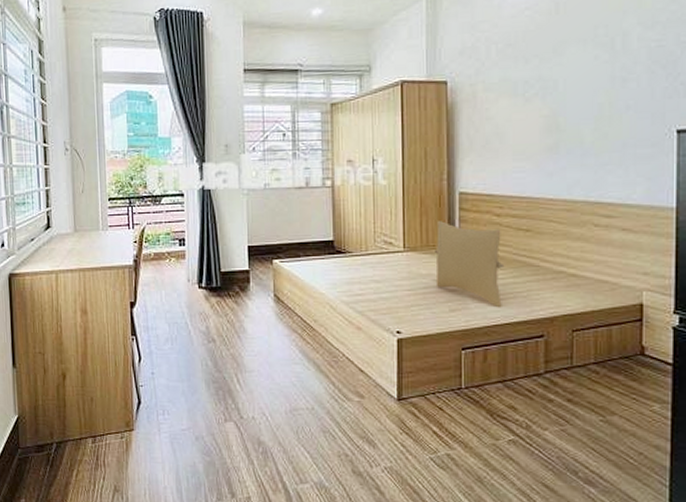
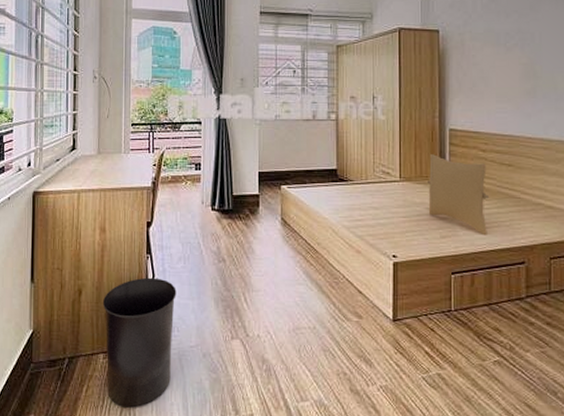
waste bin: none [88,360,165,492] -> present [102,277,176,408]

